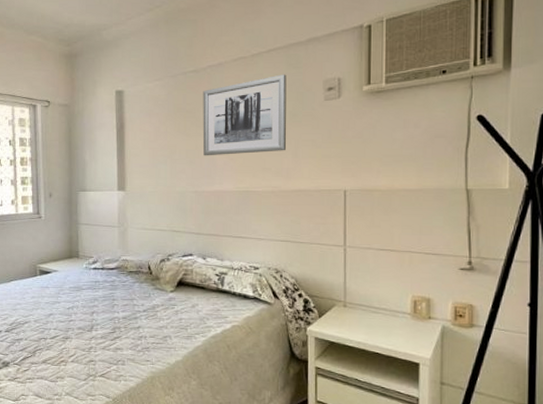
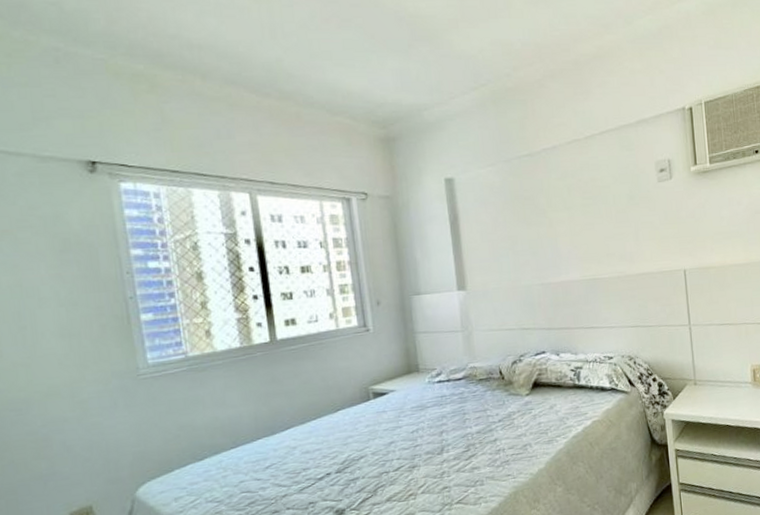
wall art: present [203,74,287,156] -> none [540,156,628,246]

